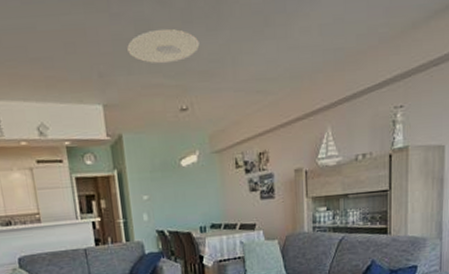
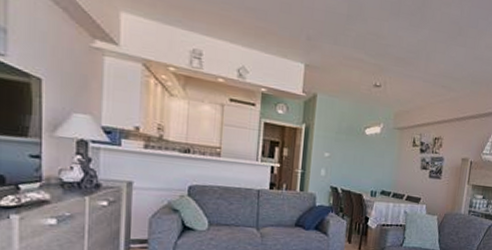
ceiling light: present [127,28,200,64] -> none [338,12,402,44]

